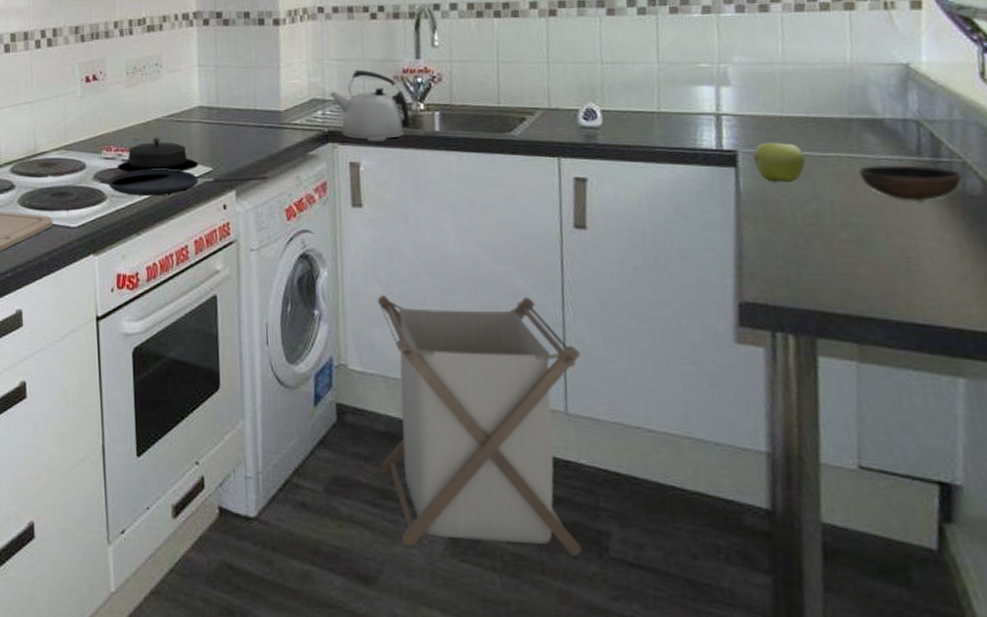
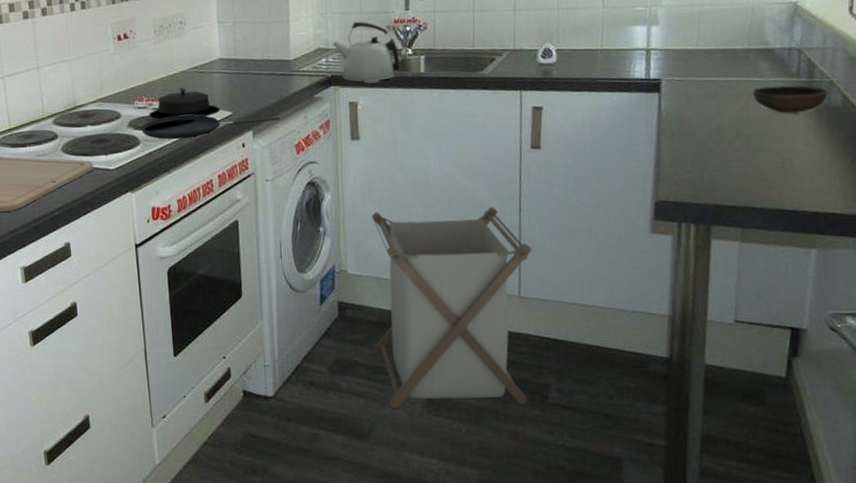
fruit: present [753,140,806,183] -> none [673,69,713,104]

